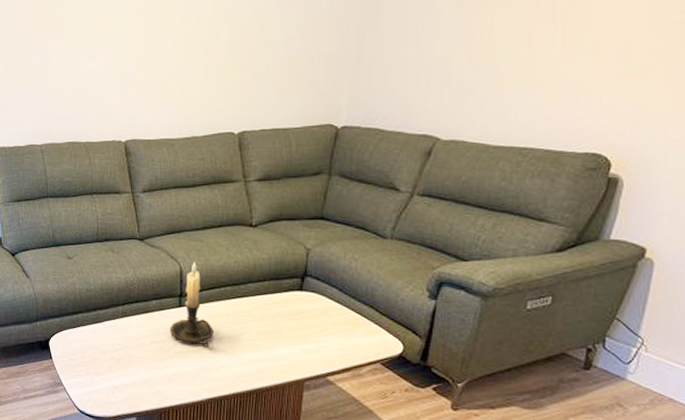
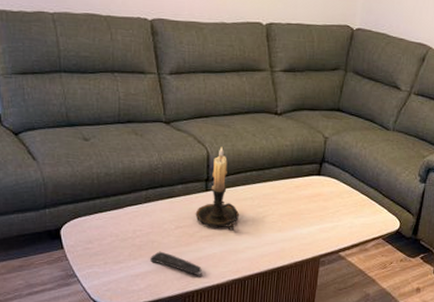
remote control: none [127,365,178,392] -> present [150,251,203,276]

